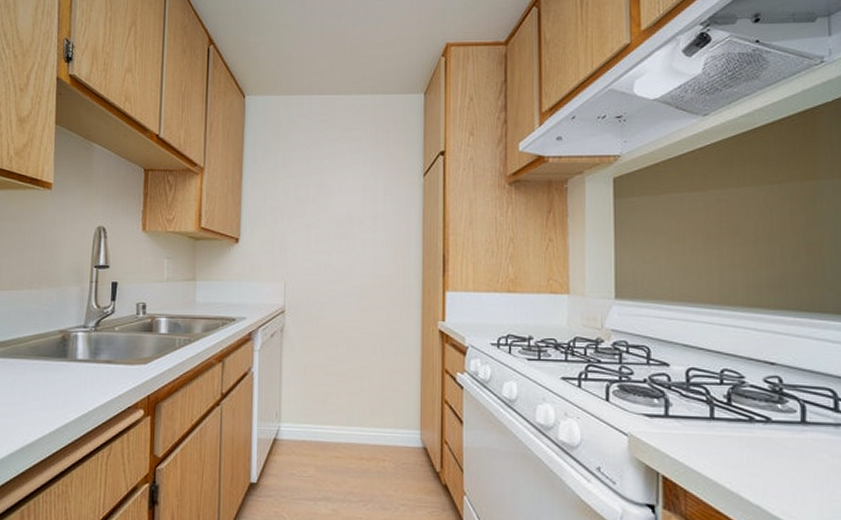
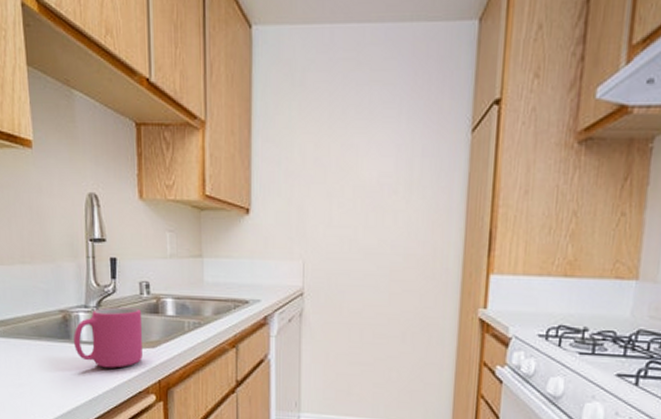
mug: none [70,327,137,385] -> present [74,307,143,368]

